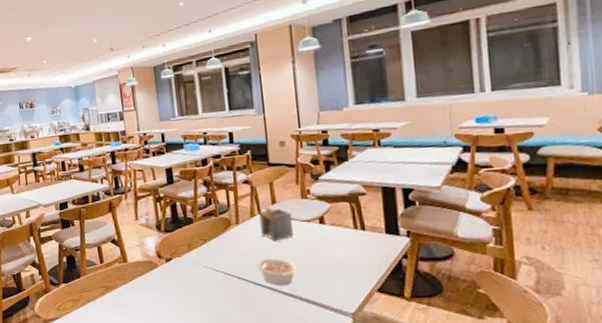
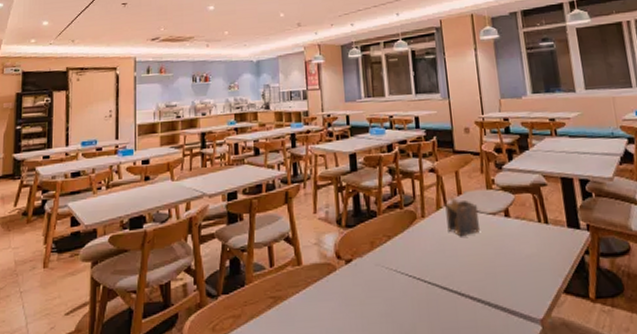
legume: present [256,258,298,286] -> none [442,256,485,290]

